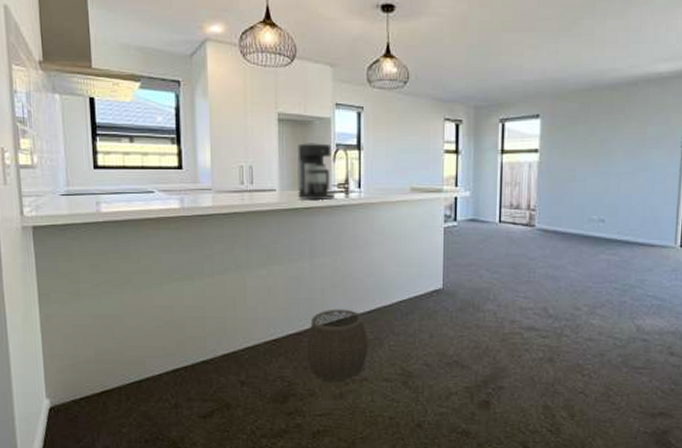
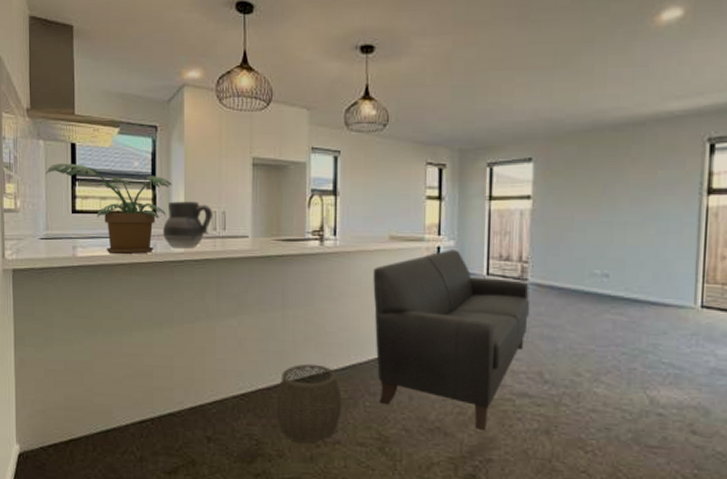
potted plant: none [63,118,198,209] -> present [46,163,172,254]
ceramic jug: none [190,156,239,204] -> present [163,201,212,250]
coffee maker: present [297,143,335,201] -> none [271,188,309,249]
sofa: none [396,200,537,362] -> present [373,249,530,431]

